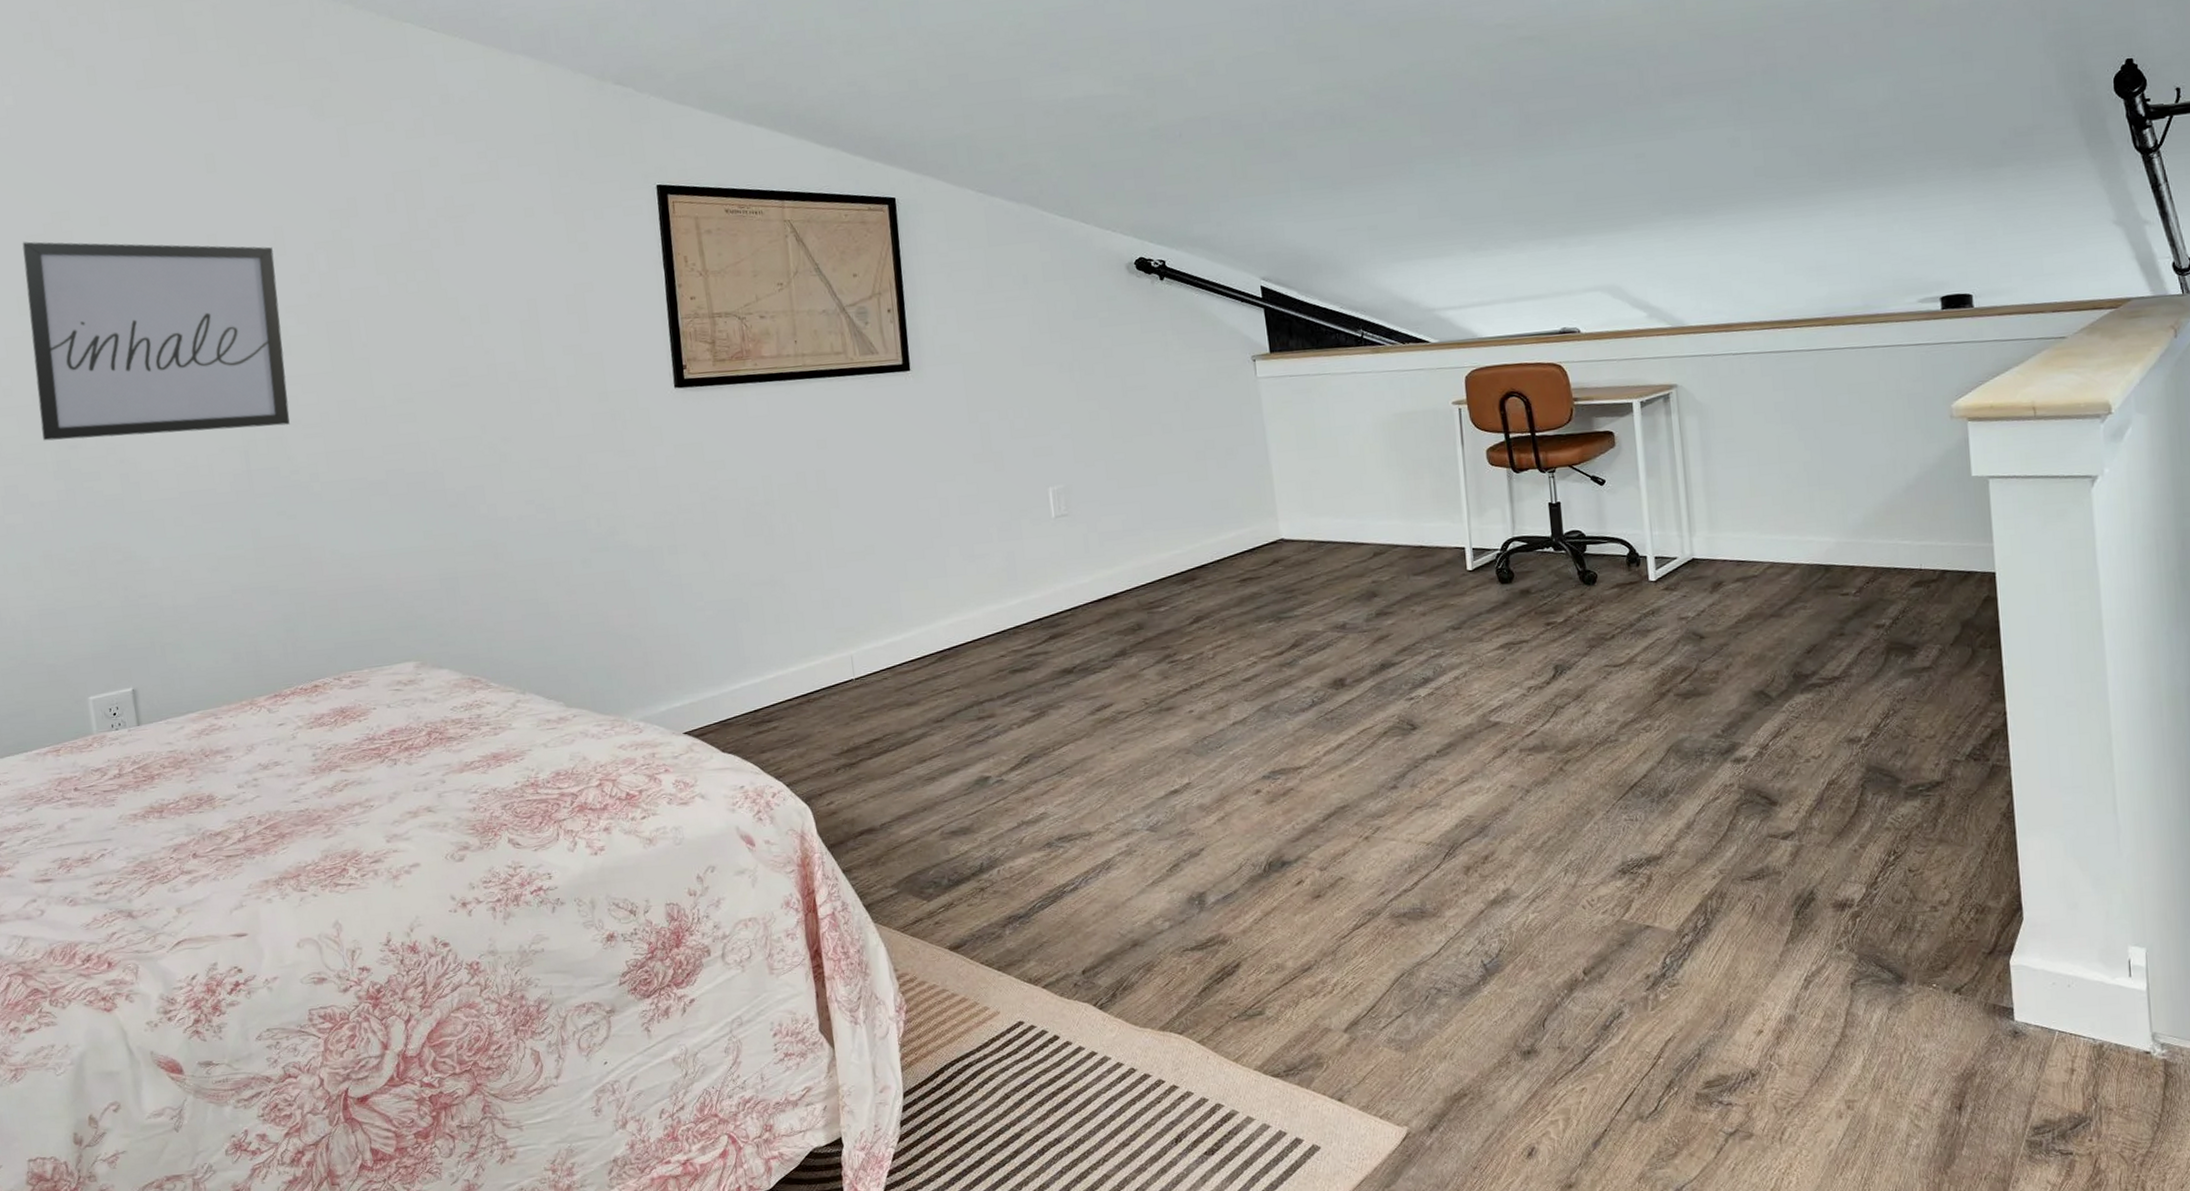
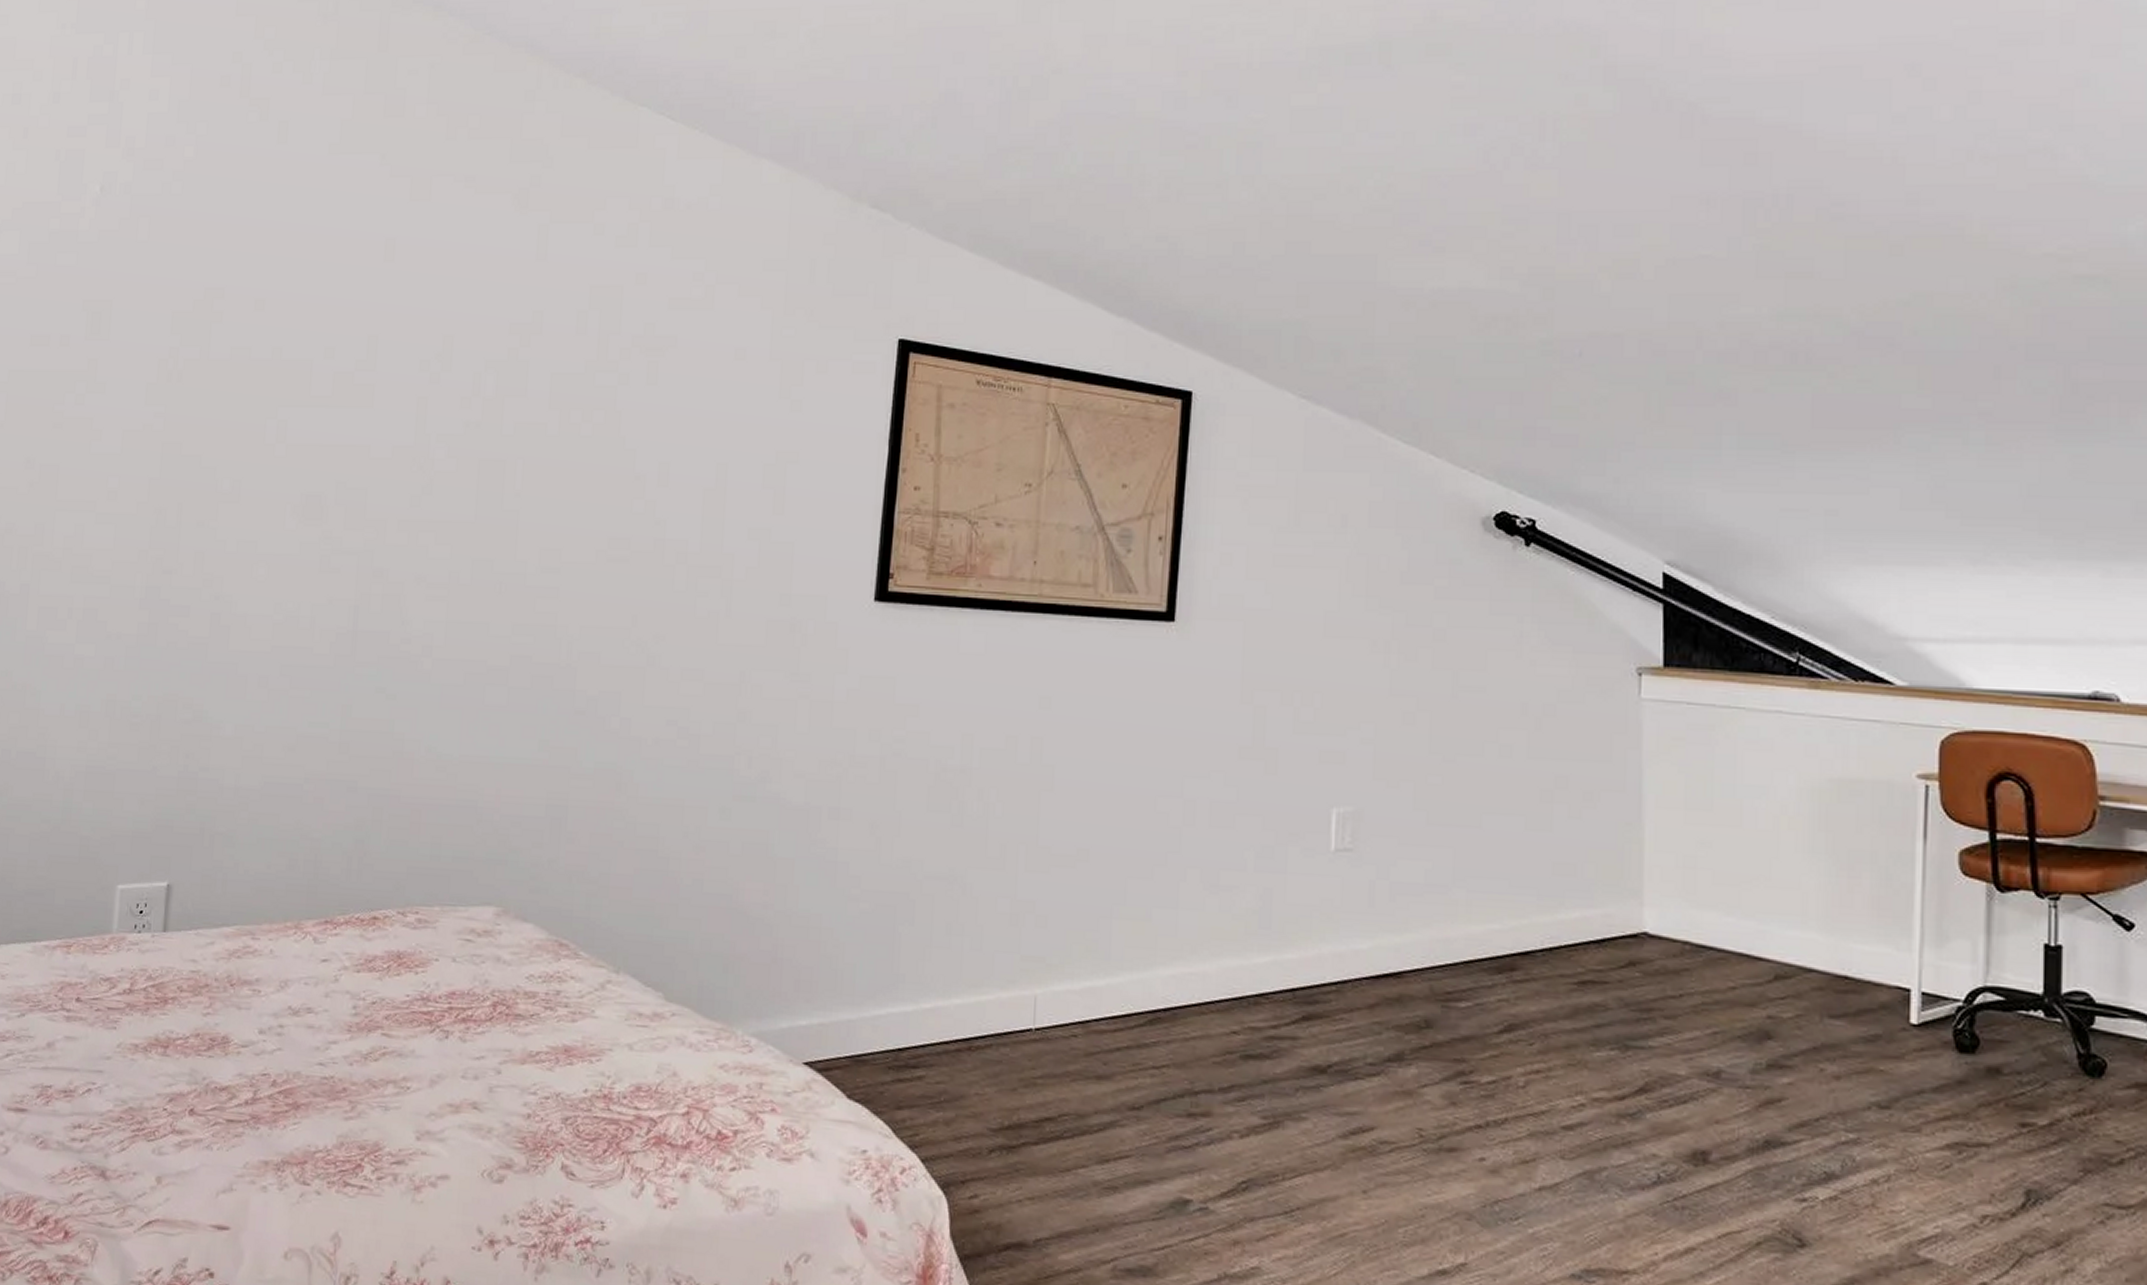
wall art: present [22,241,290,441] -> none [136,319,437,580]

